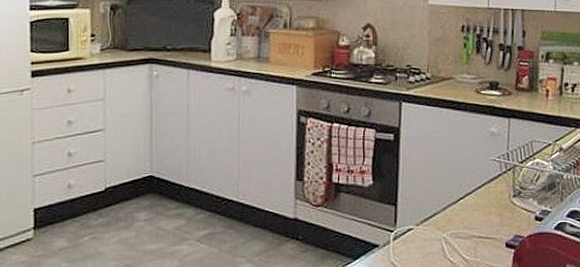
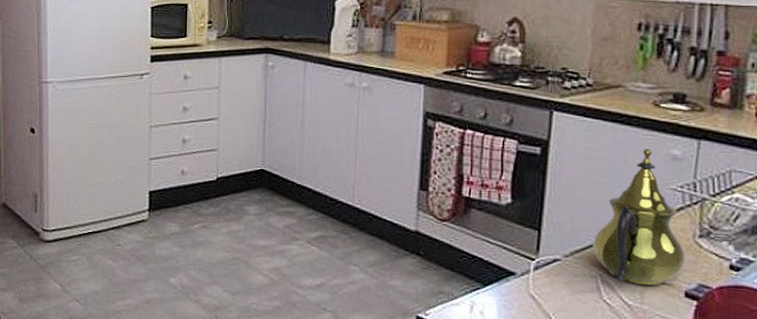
teapot: none [437,129,505,242] -> present [592,149,686,286]

